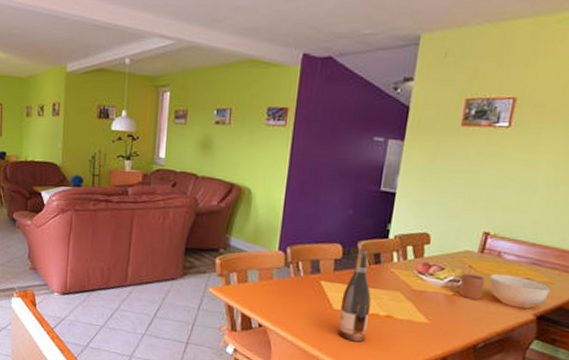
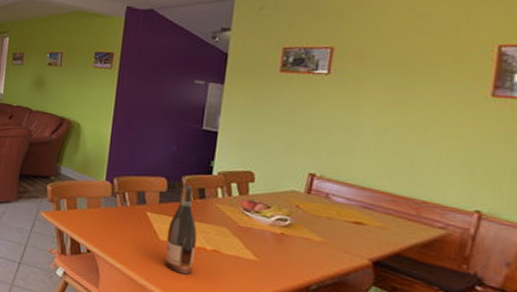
cup: present [450,273,485,301] -> none [277,213,314,241]
bowl: present [488,273,552,309] -> none [317,215,387,254]

